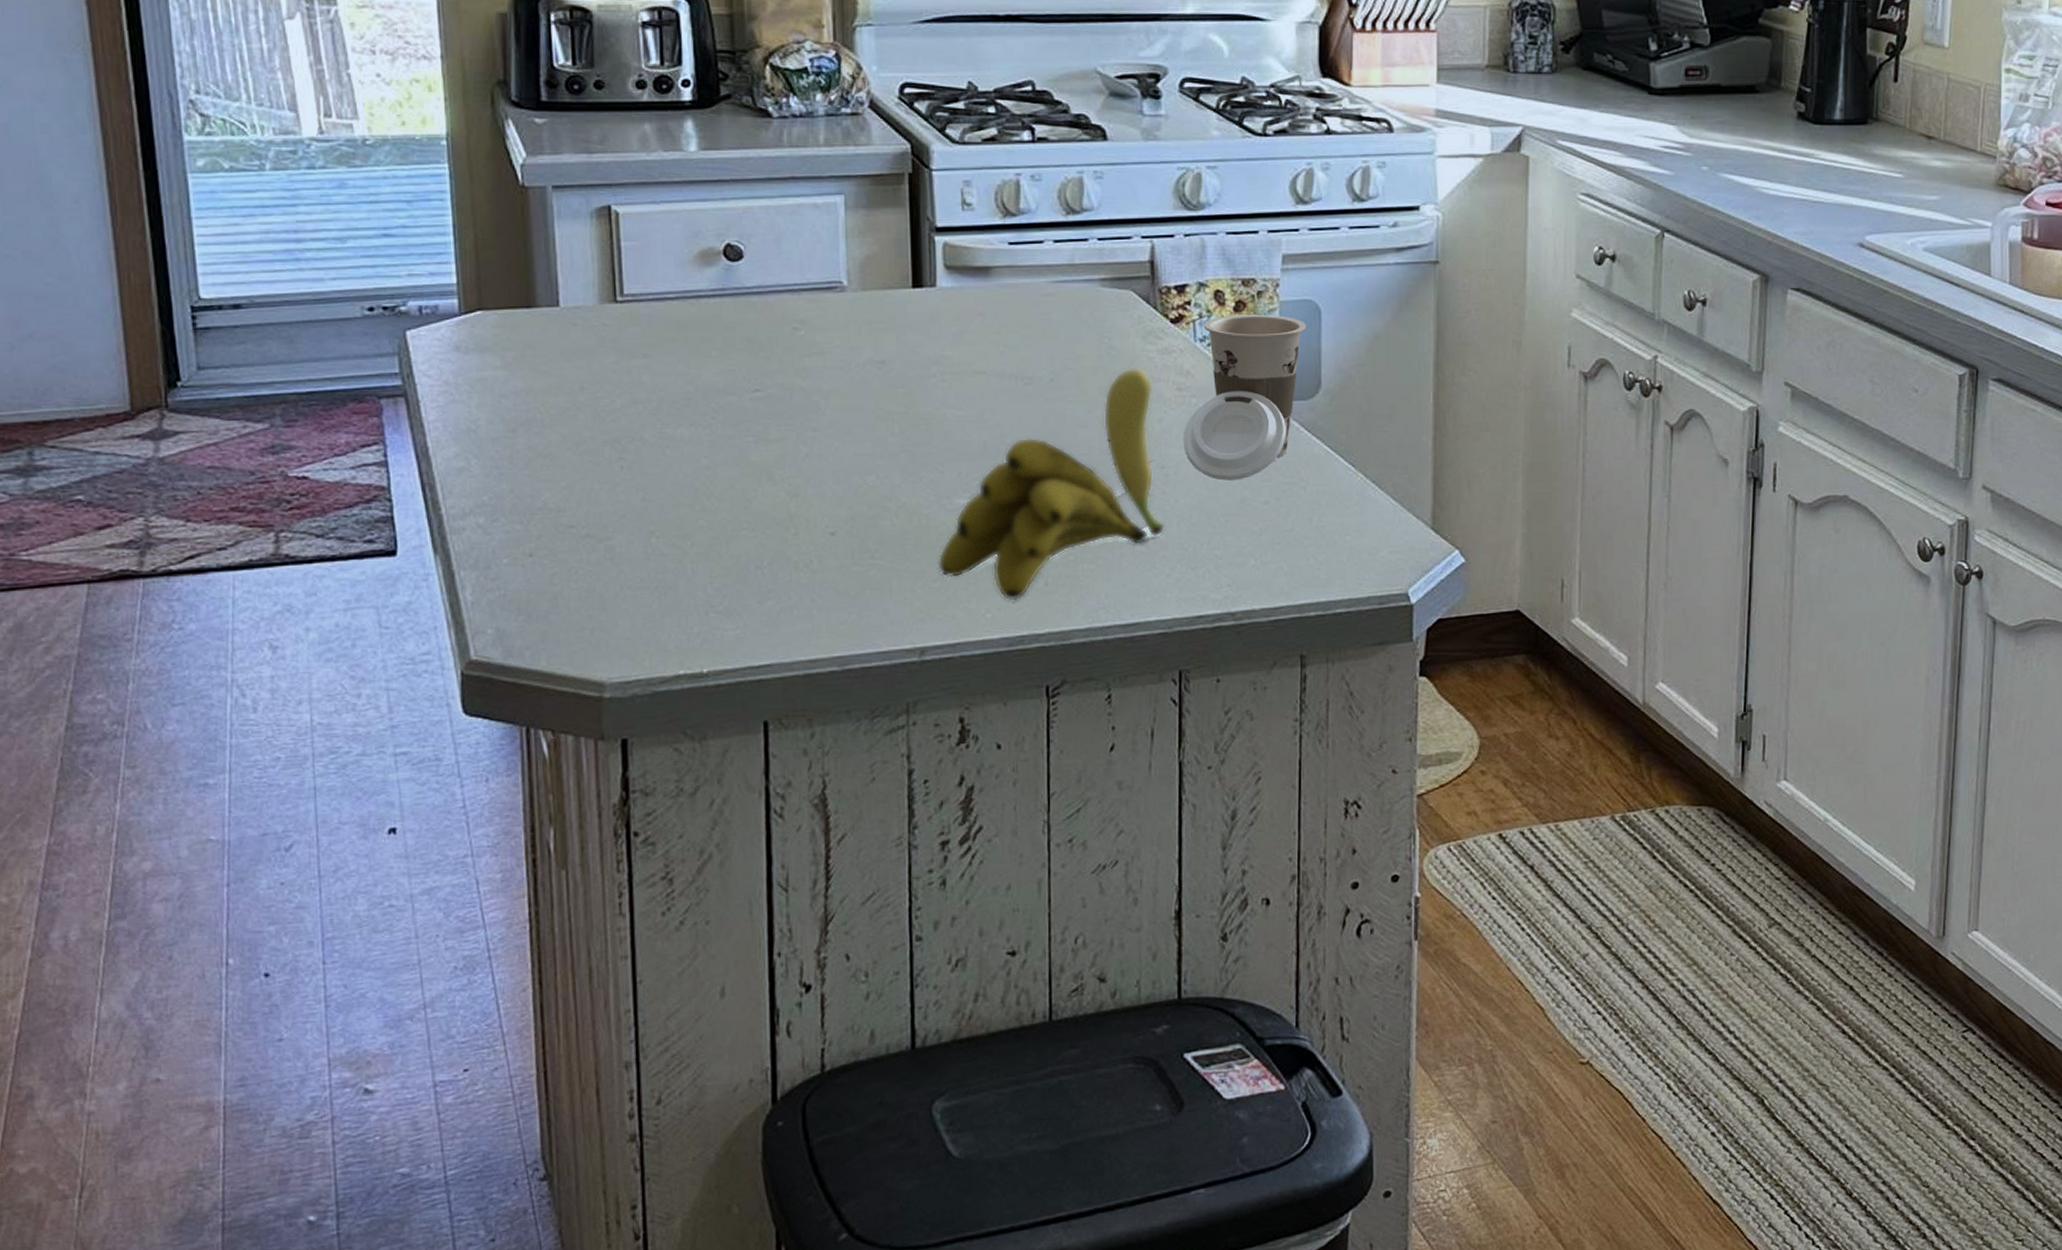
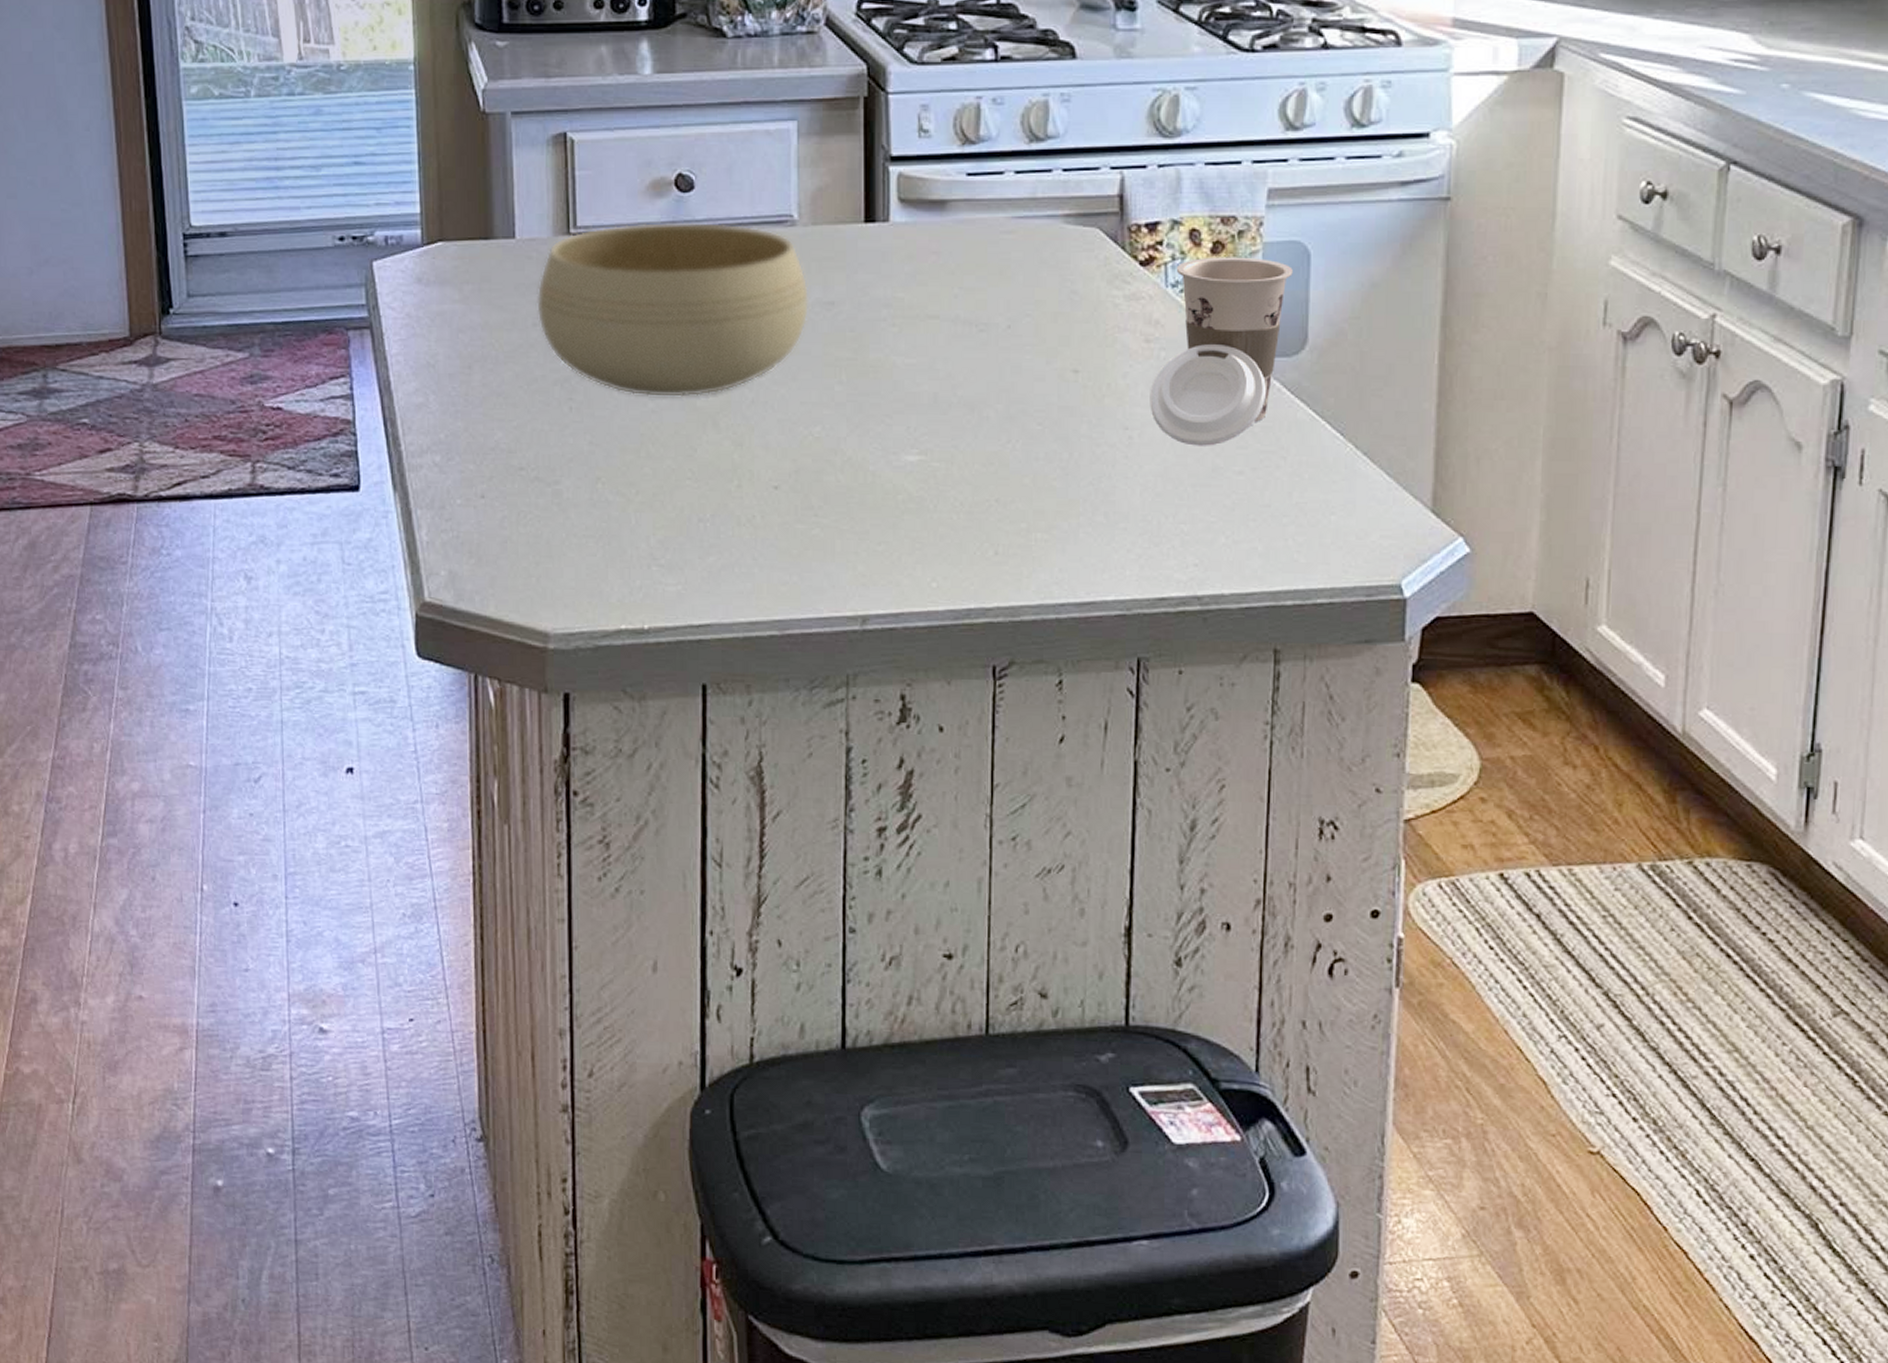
bowl: none [583,289,861,454] -> present [537,222,810,398]
banana: present [937,367,1164,601] -> none [883,315,1126,570]

